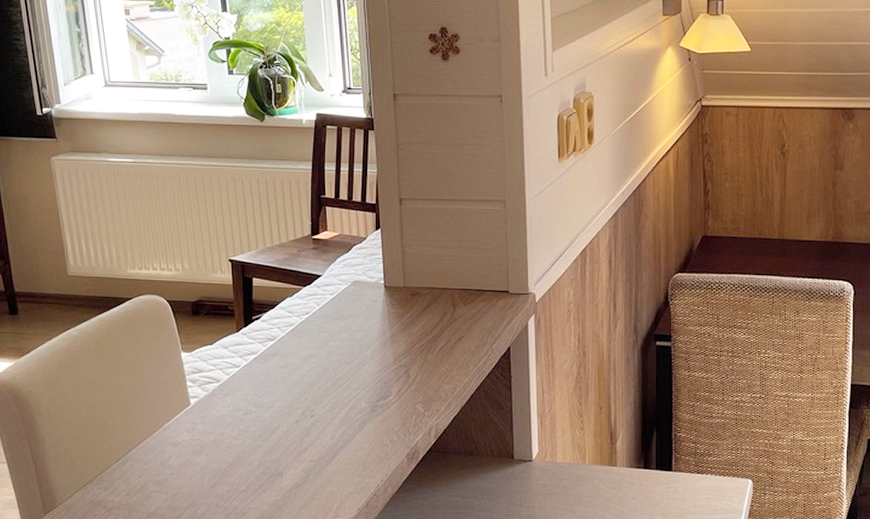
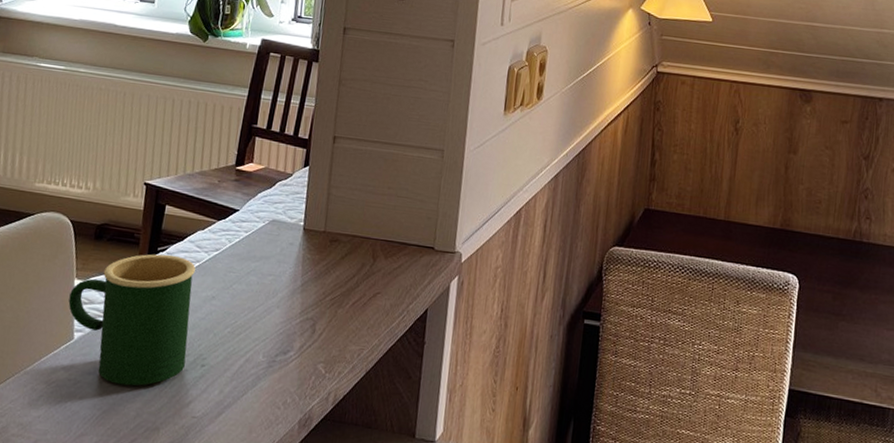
mug: none [179,322,295,440] -> present [68,254,196,386]

